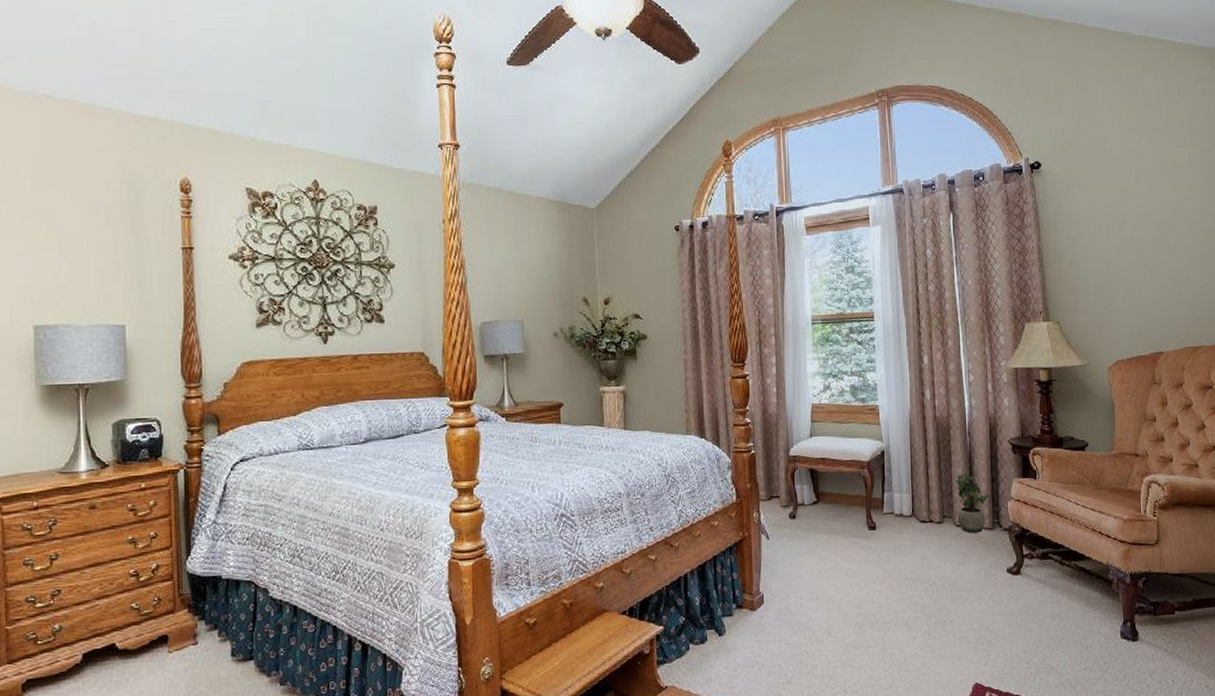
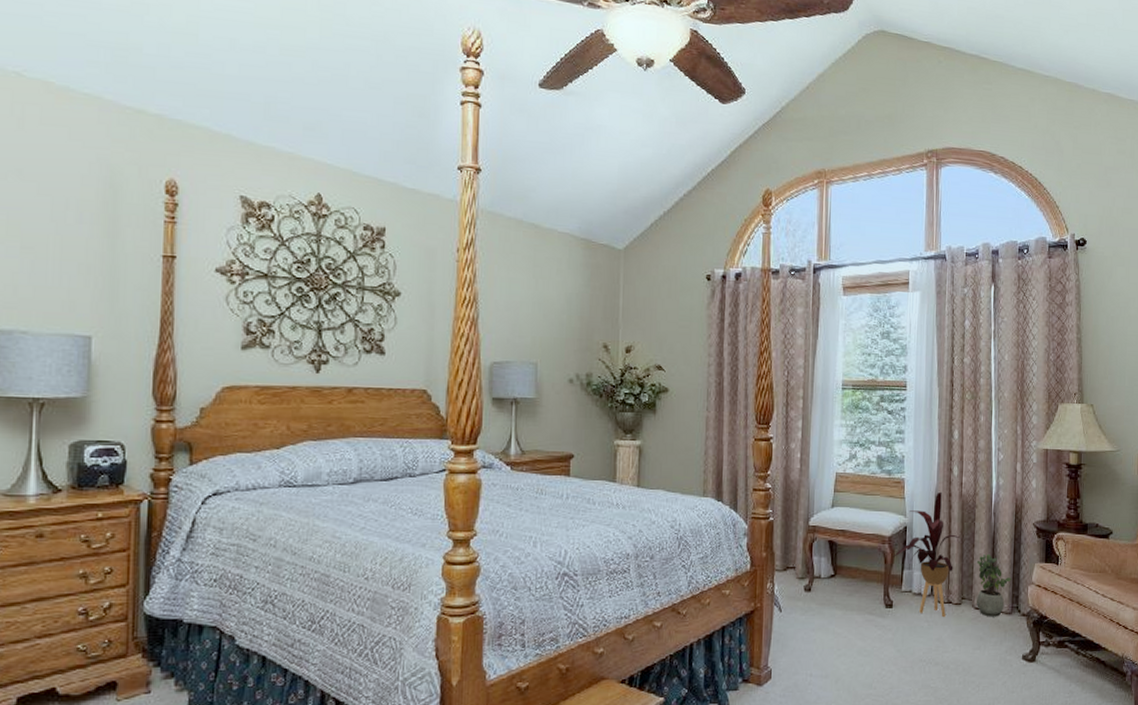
house plant: none [872,415,937,537] -> present [892,491,961,618]

